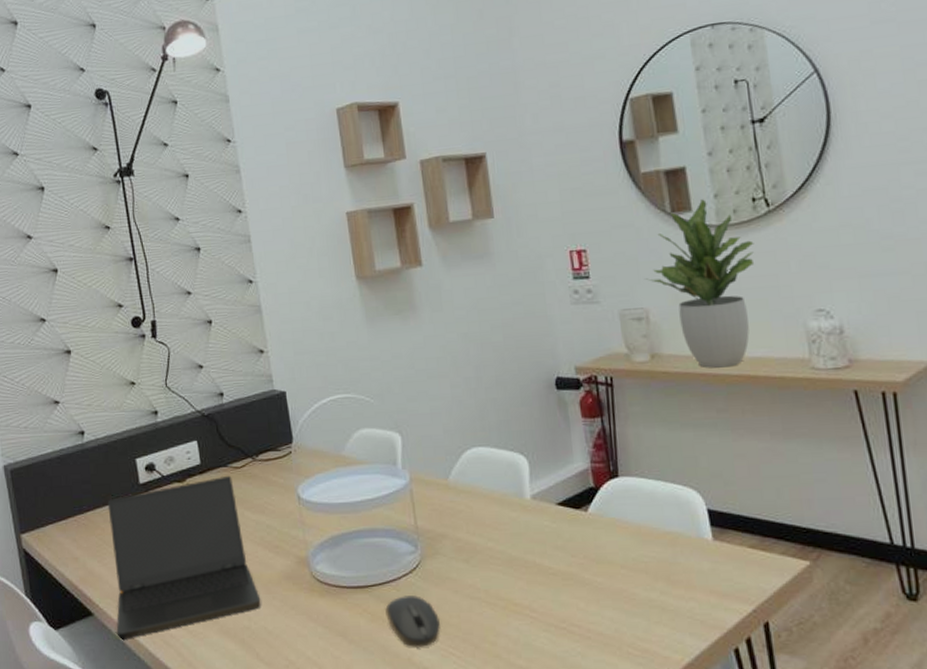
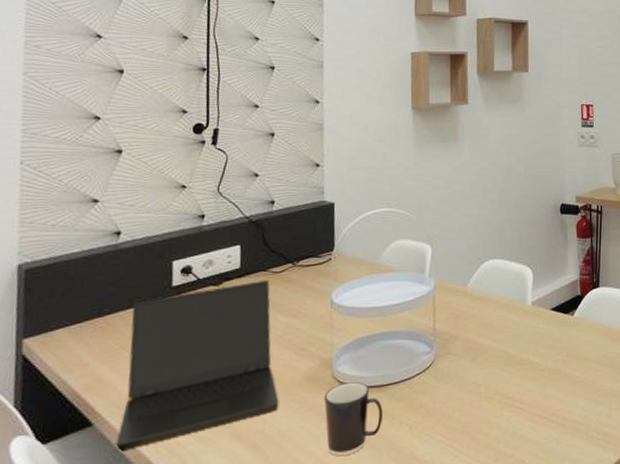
mug: none [305,582,372,658] -> present [323,382,383,457]
computer mouse: present [384,595,440,647] -> none [396,393,444,442]

